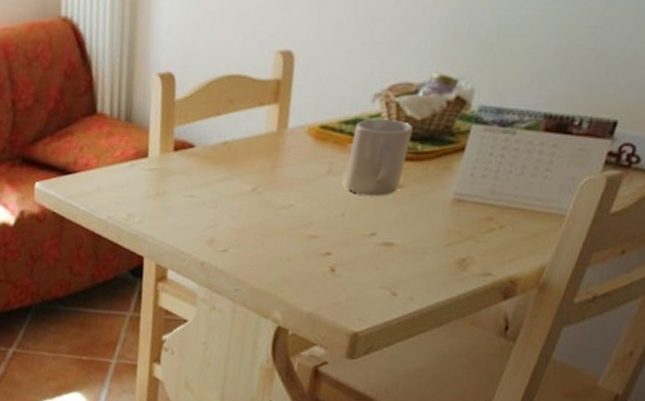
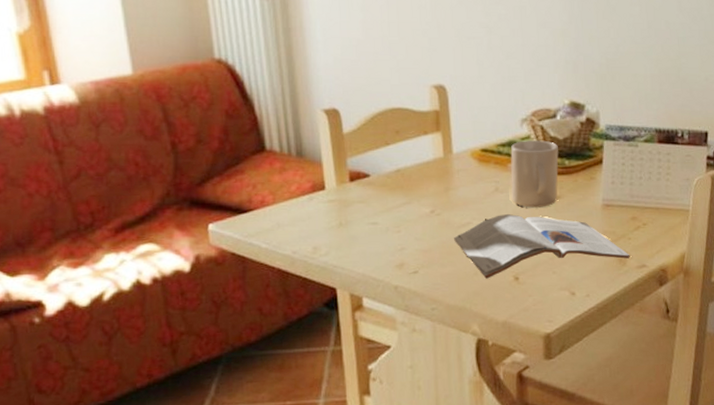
magazine: none [272,199,475,267] -> present [454,214,631,279]

